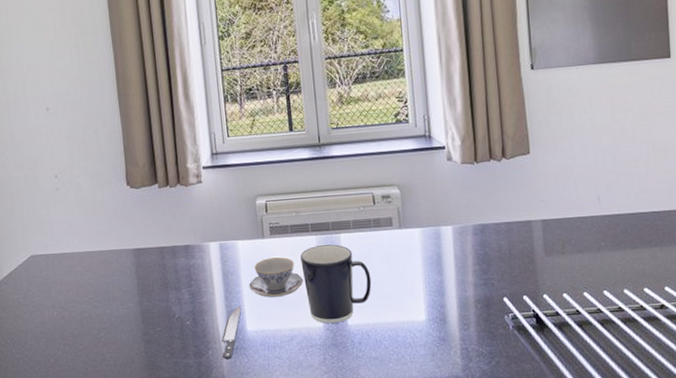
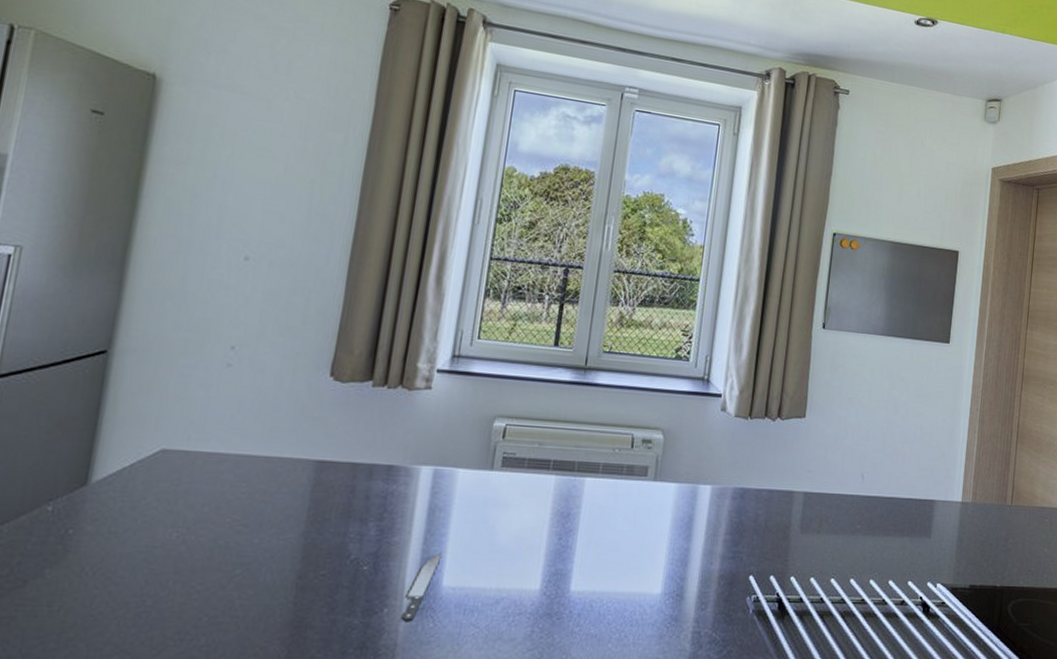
teacup: present [249,257,304,298] -> none [458,496,530,546]
mug: present [300,244,372,324] -> none [527,488,610,587]

